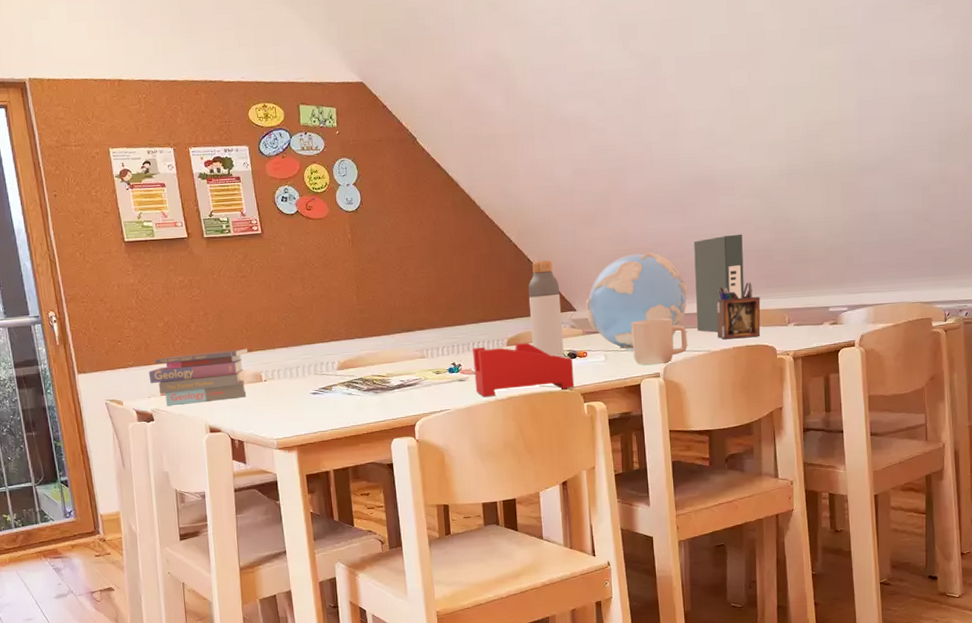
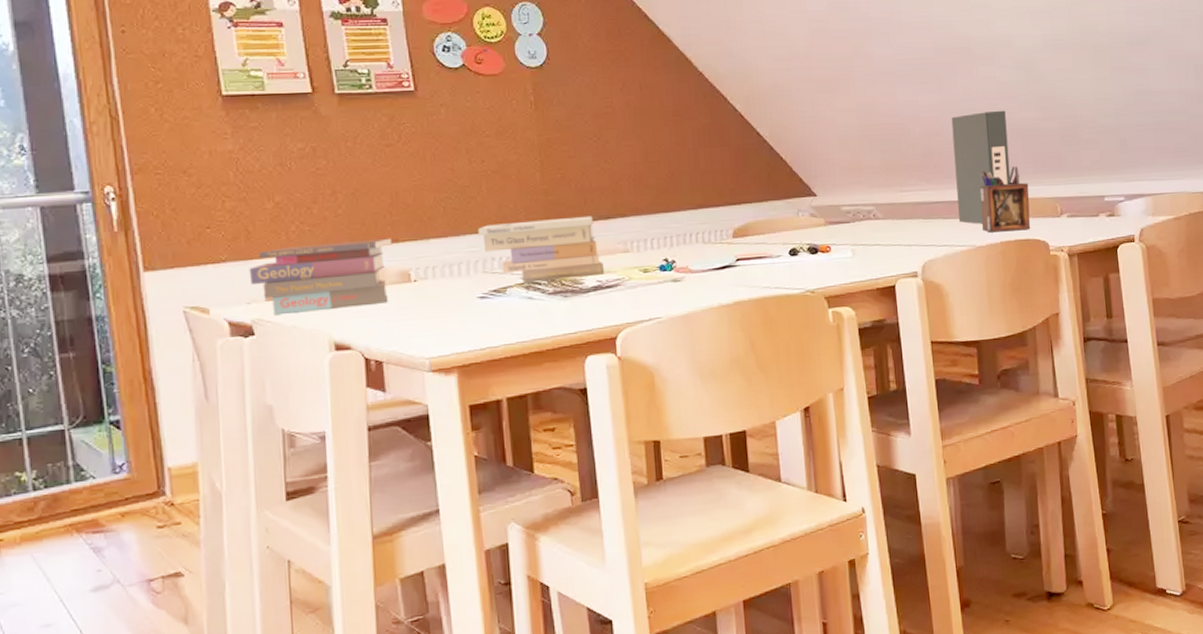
books: none [310,329,406,382] -> present [478,215,604,283]
tape dispenser: present [473,342,575,398] -> none [690,233,817,302]
bottle: present [528,260,564,358] -> none [757,134,803,253]
globe: present [585,252,688,350] -> none [827,128,947,244]
mug: present [631,318,687,365] -> none [882,206,949,263]

